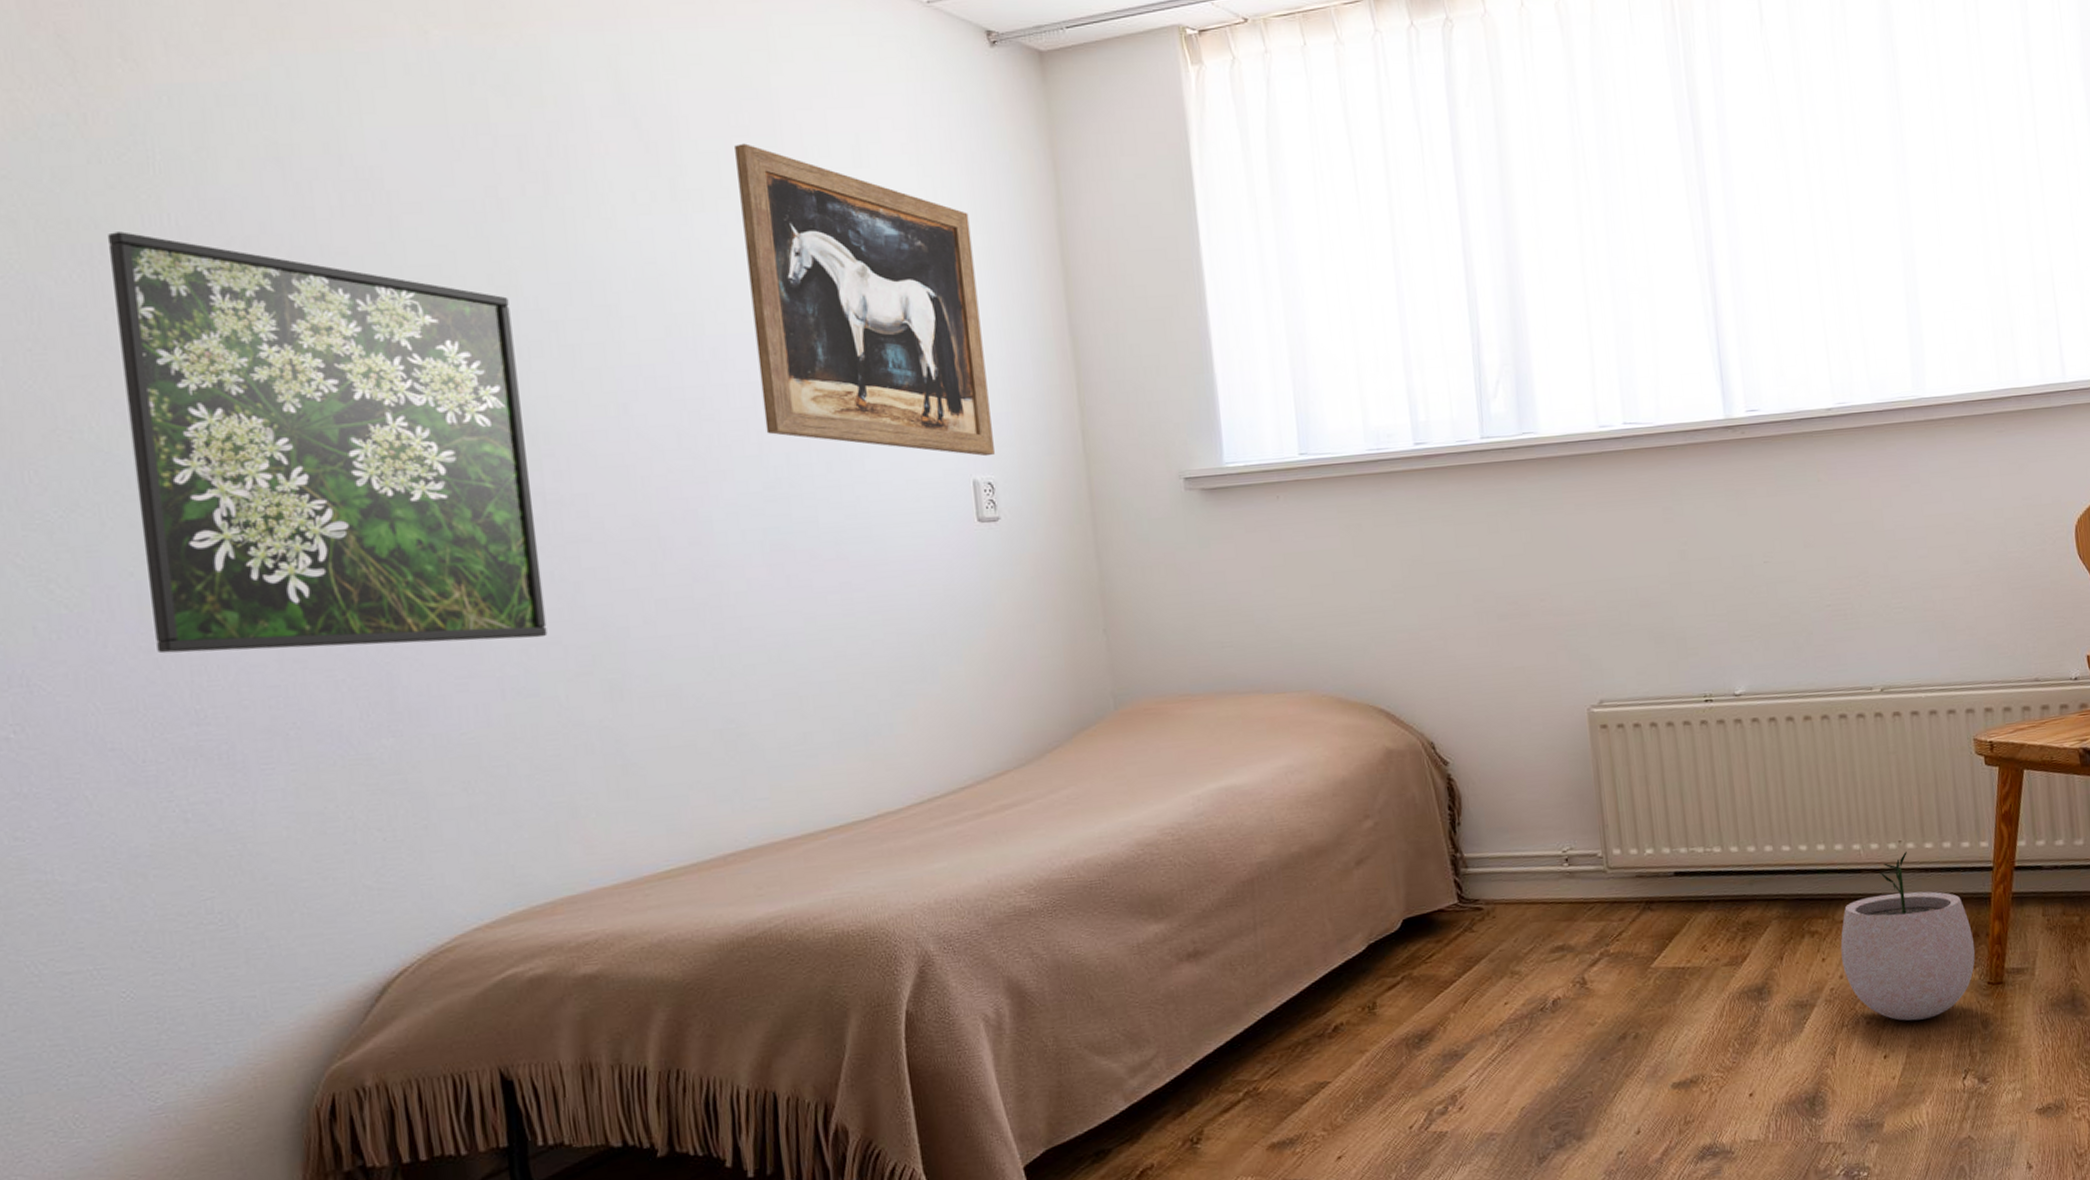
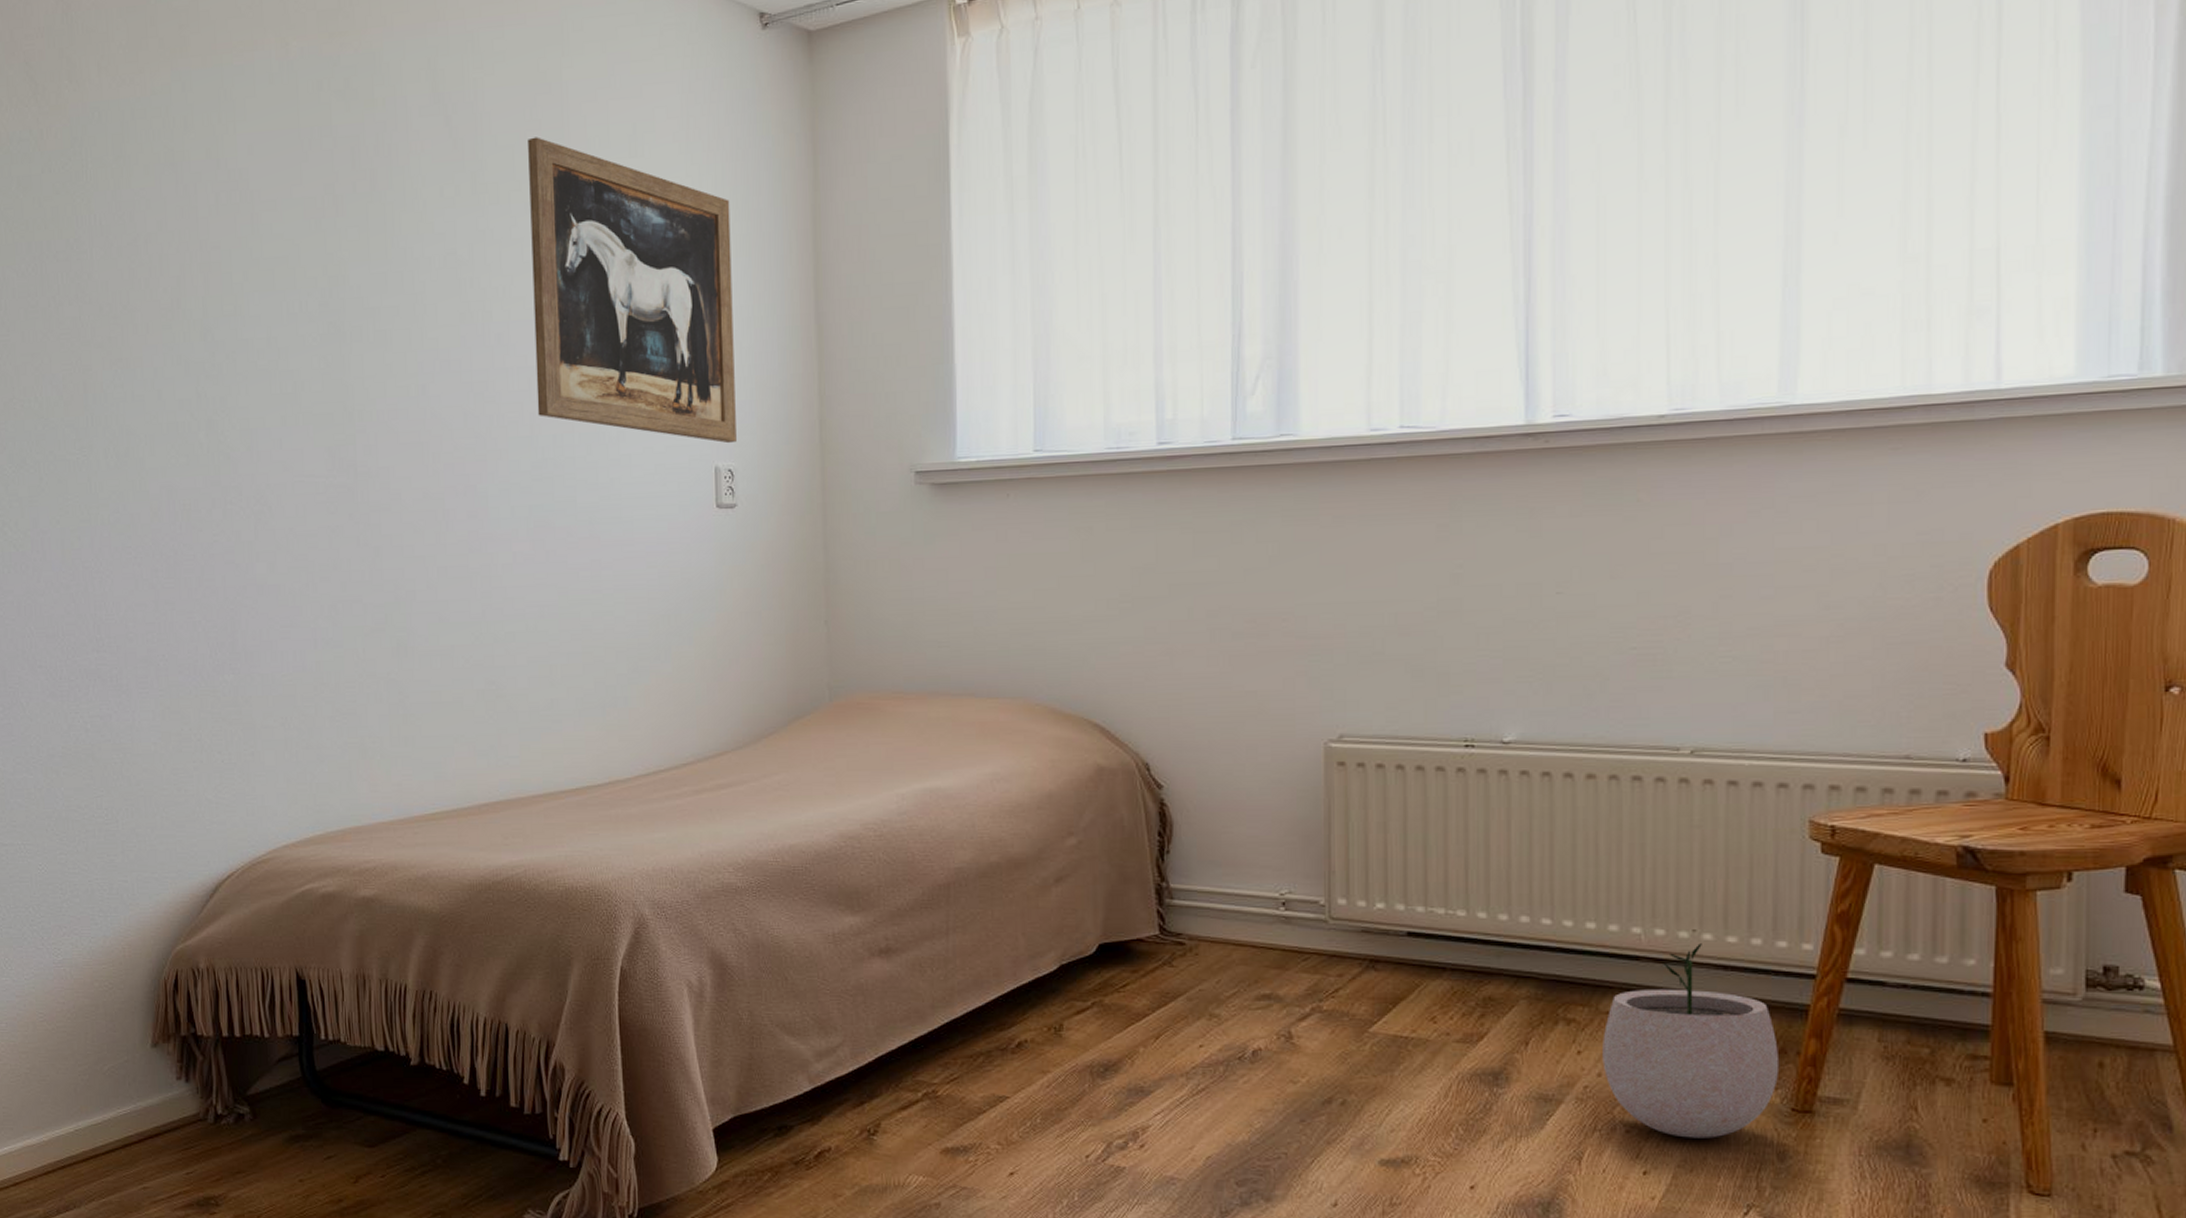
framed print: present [107,231,548,654] -> none [52,231,352,596]

